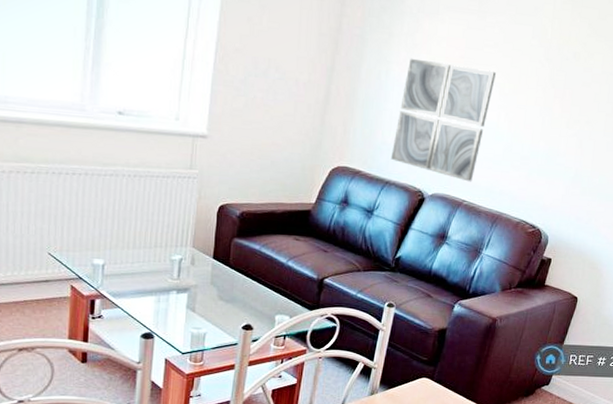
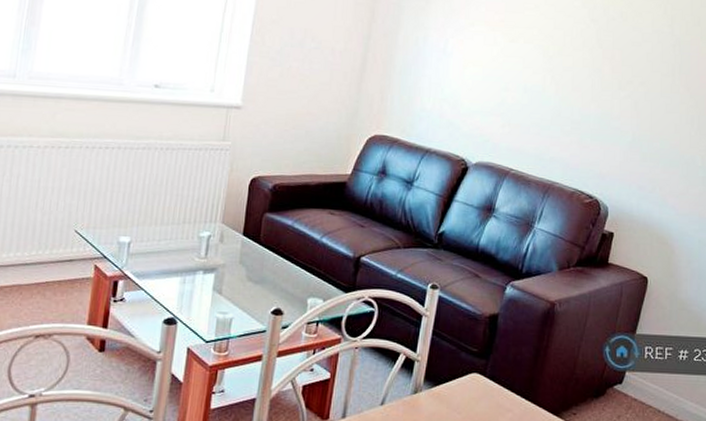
wall art: present [390,58,496,182] -> none [430,23,539,149]

